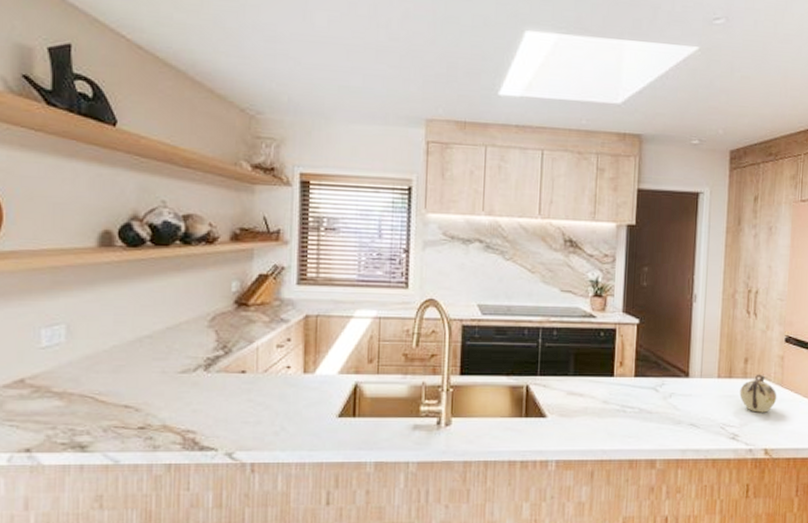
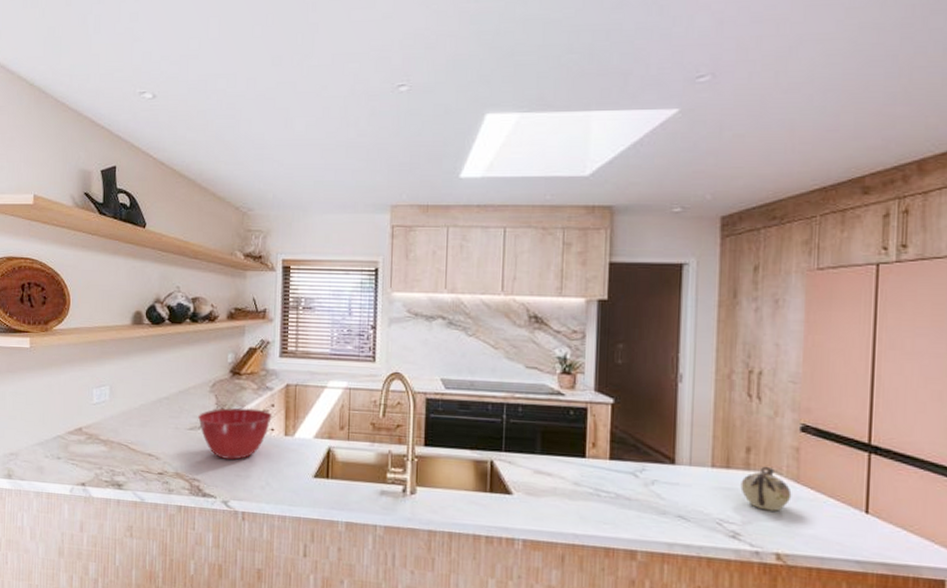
mixing bowl: none [193,344,288,406] -> present [198,408,272,460]

